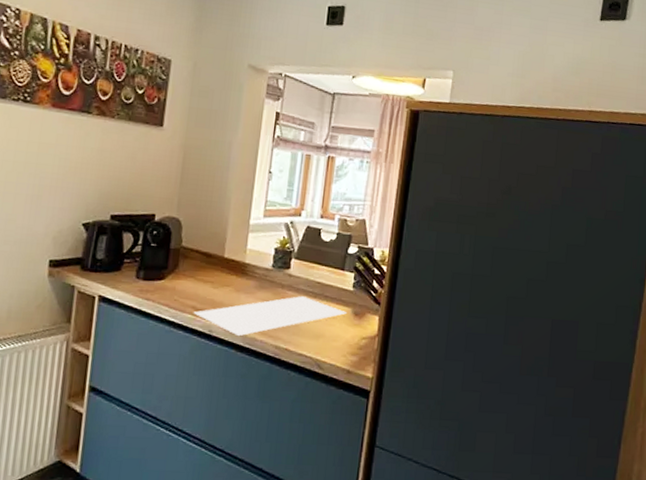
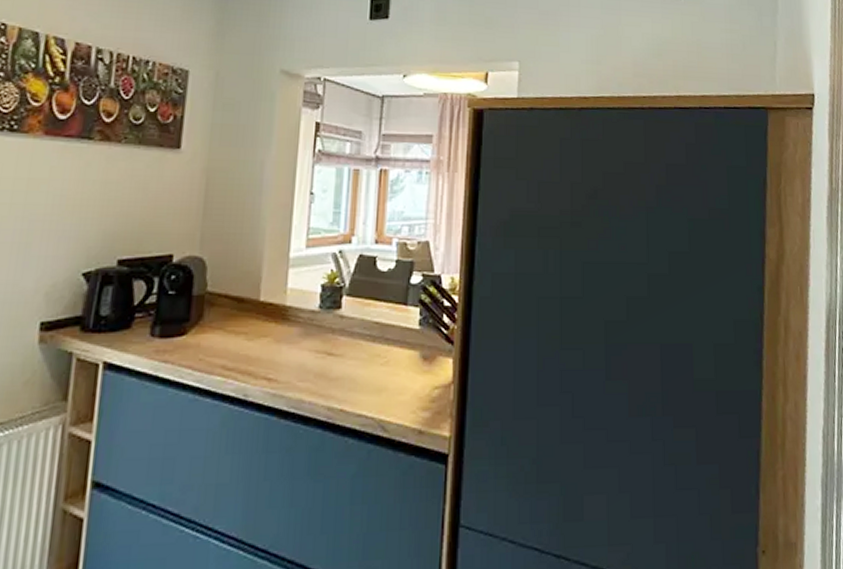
cutting board: present [193,296,347,337] -> none [223,341,413,399]

